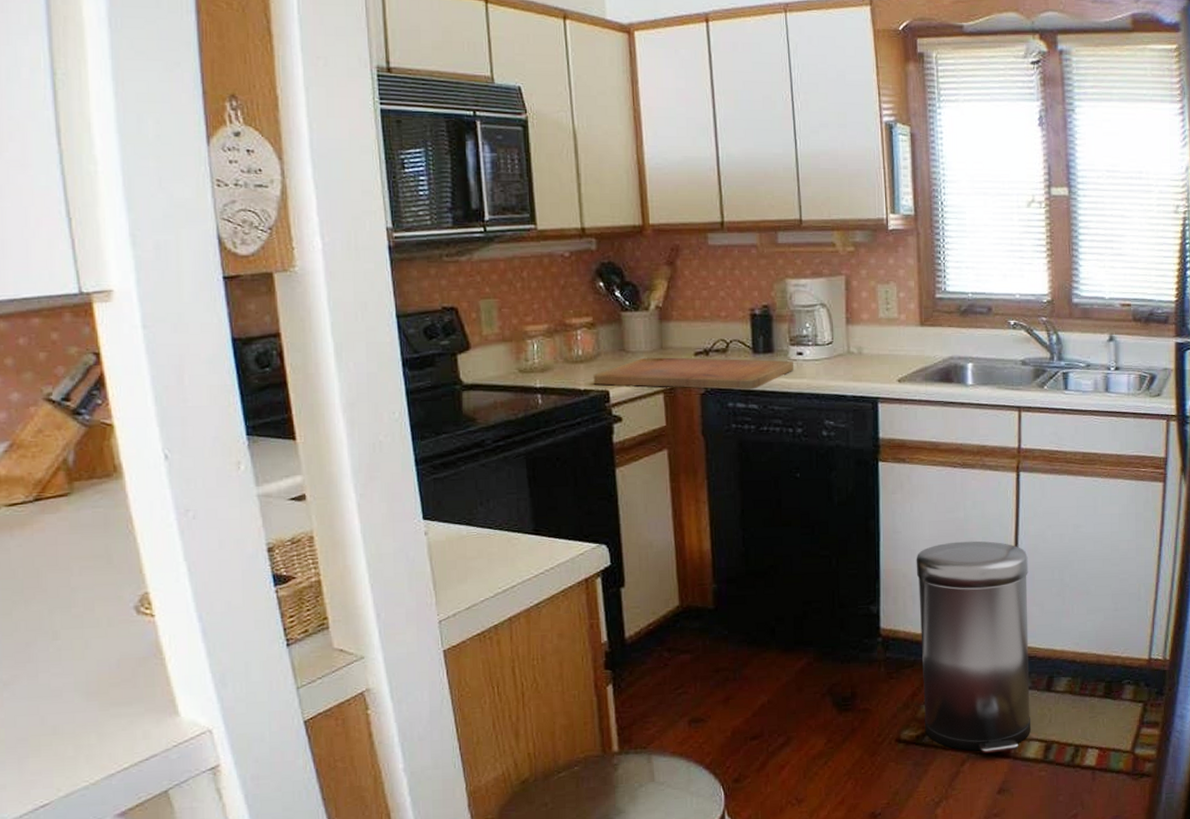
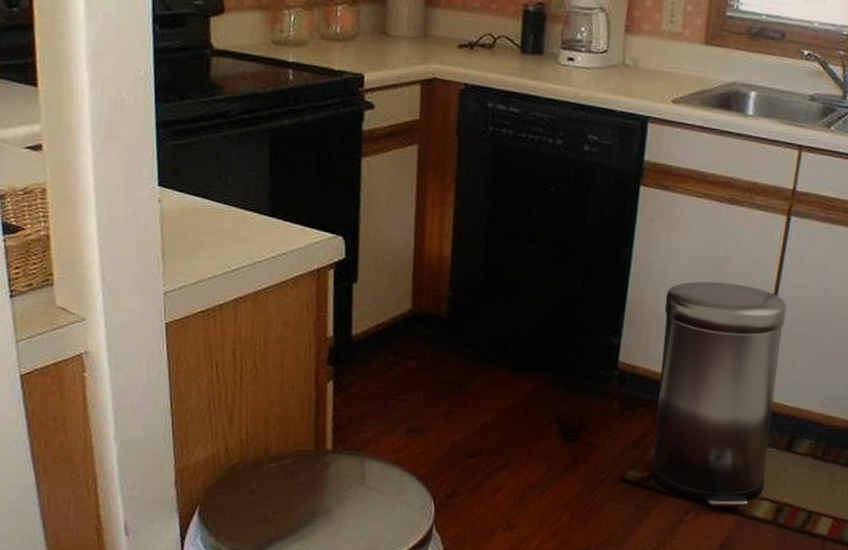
cutting board: present [593,357,793,390] -> none [348,43,563,92]

